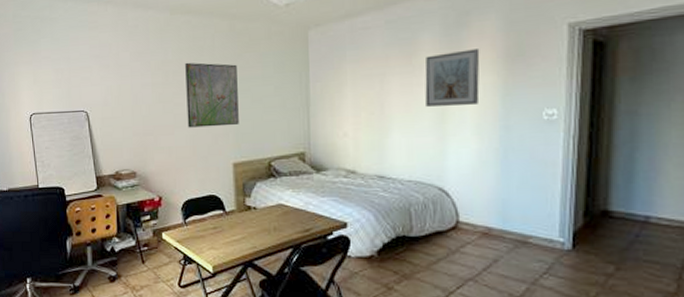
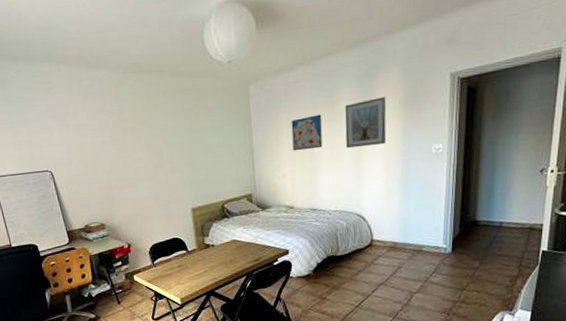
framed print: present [185,62,239,128] -> none [141,119,194,180]
wall art: none [357,66,396,107] -> present [291,114,323,152]

